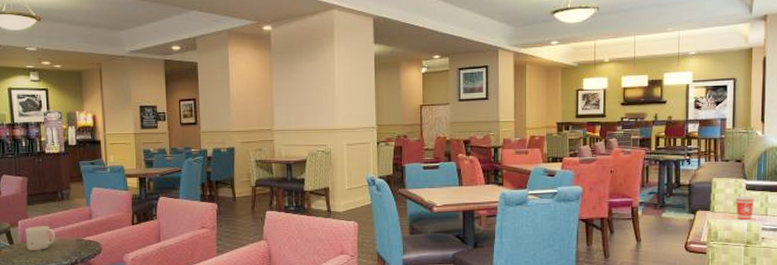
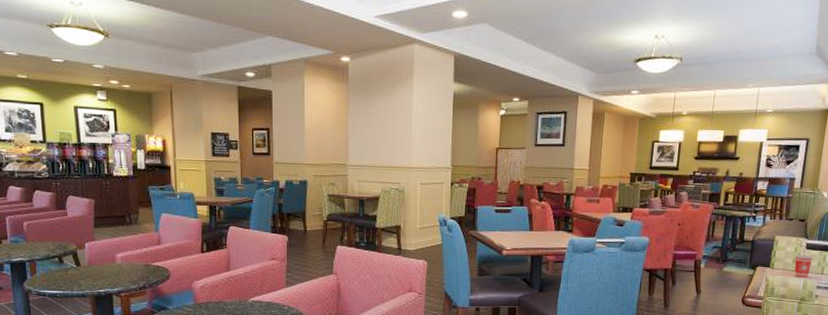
mug: present [24,226,55,250] -> none [92,249,123,273]

